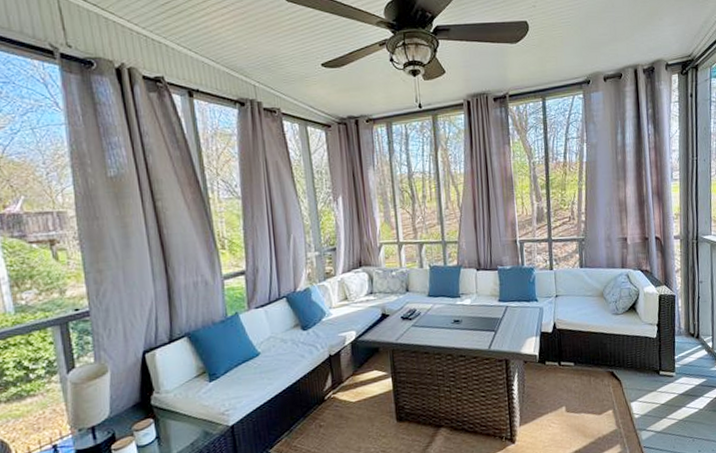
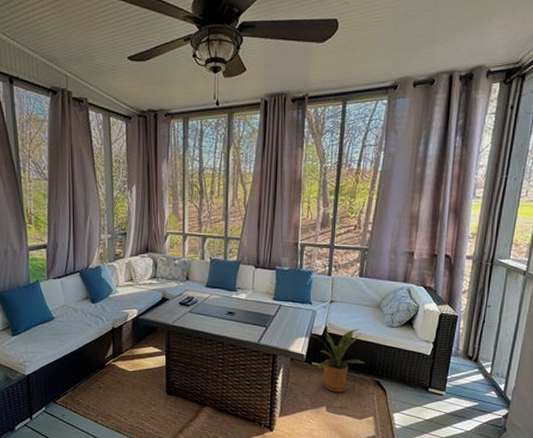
house plant: none [540,320,597,391] -> present [310,328,365,393]

